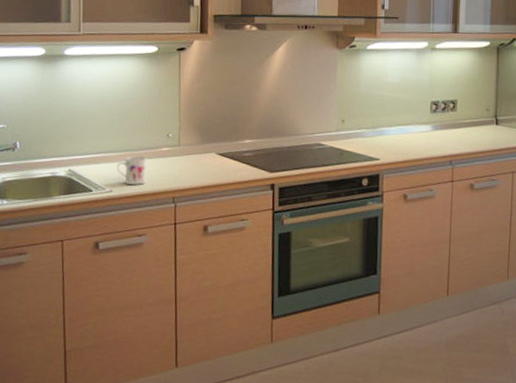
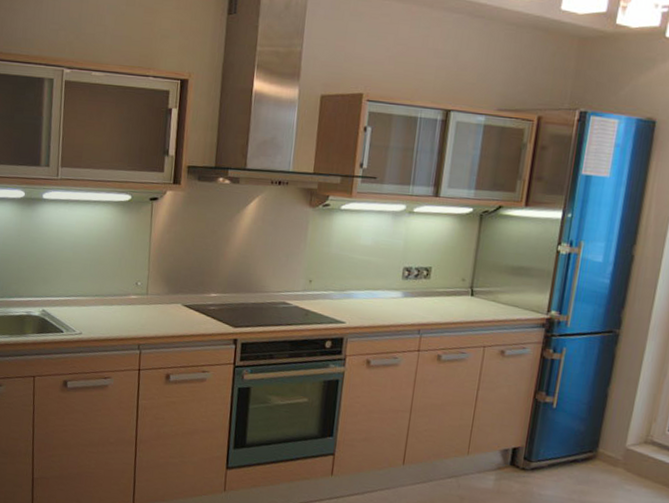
mug: present [116,155,148,185] -> none [87,301,116,330]

